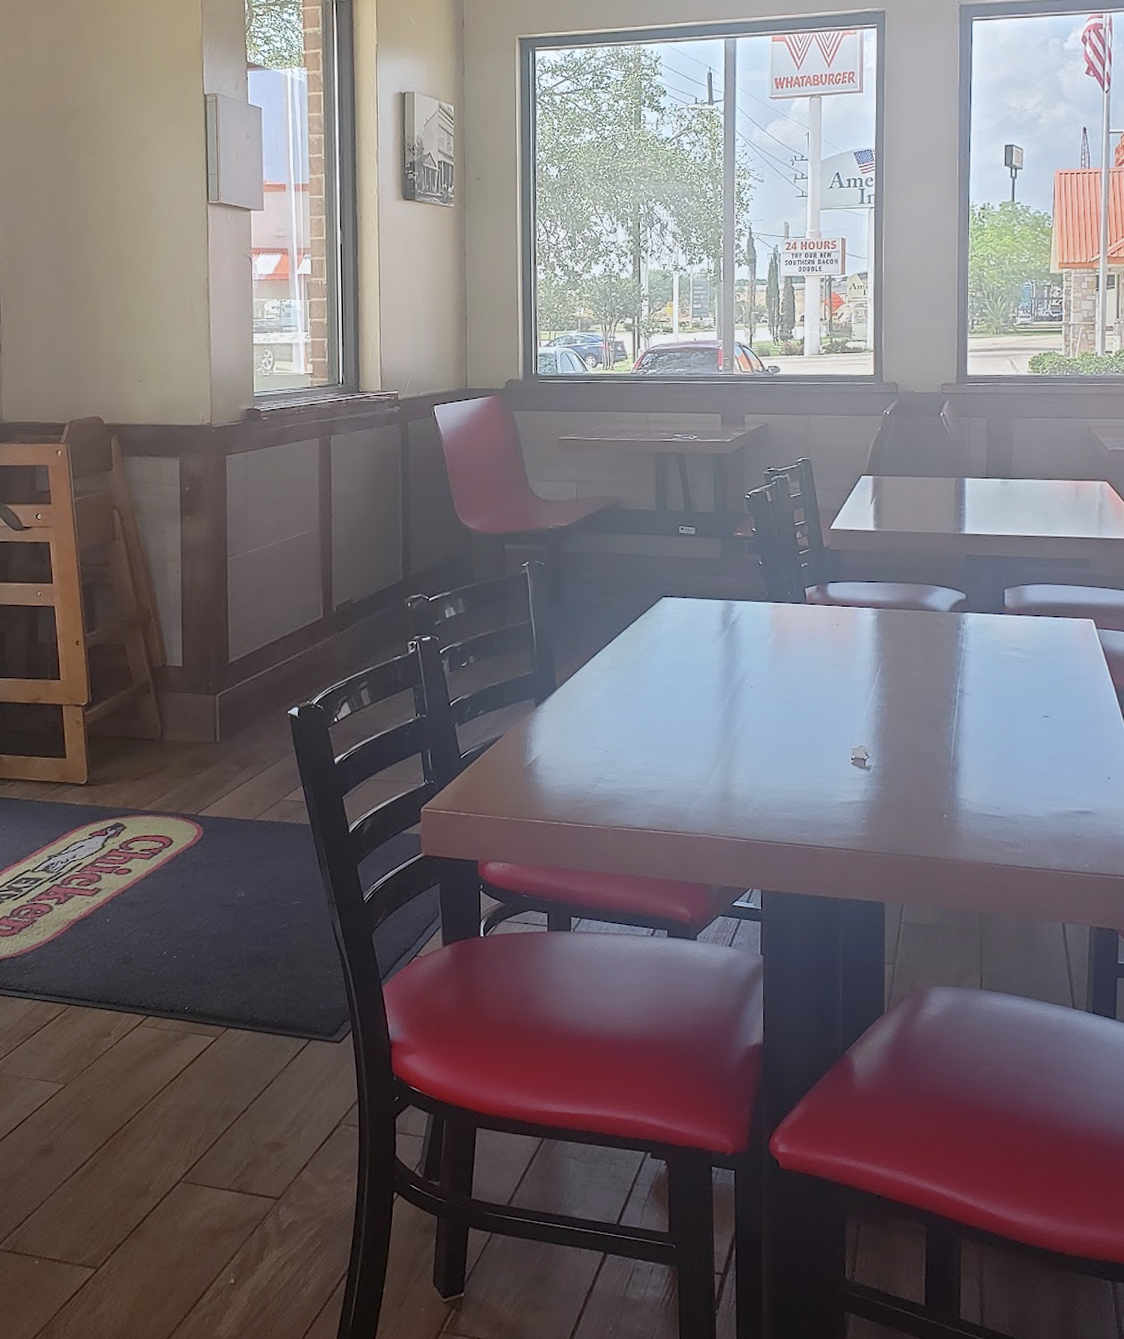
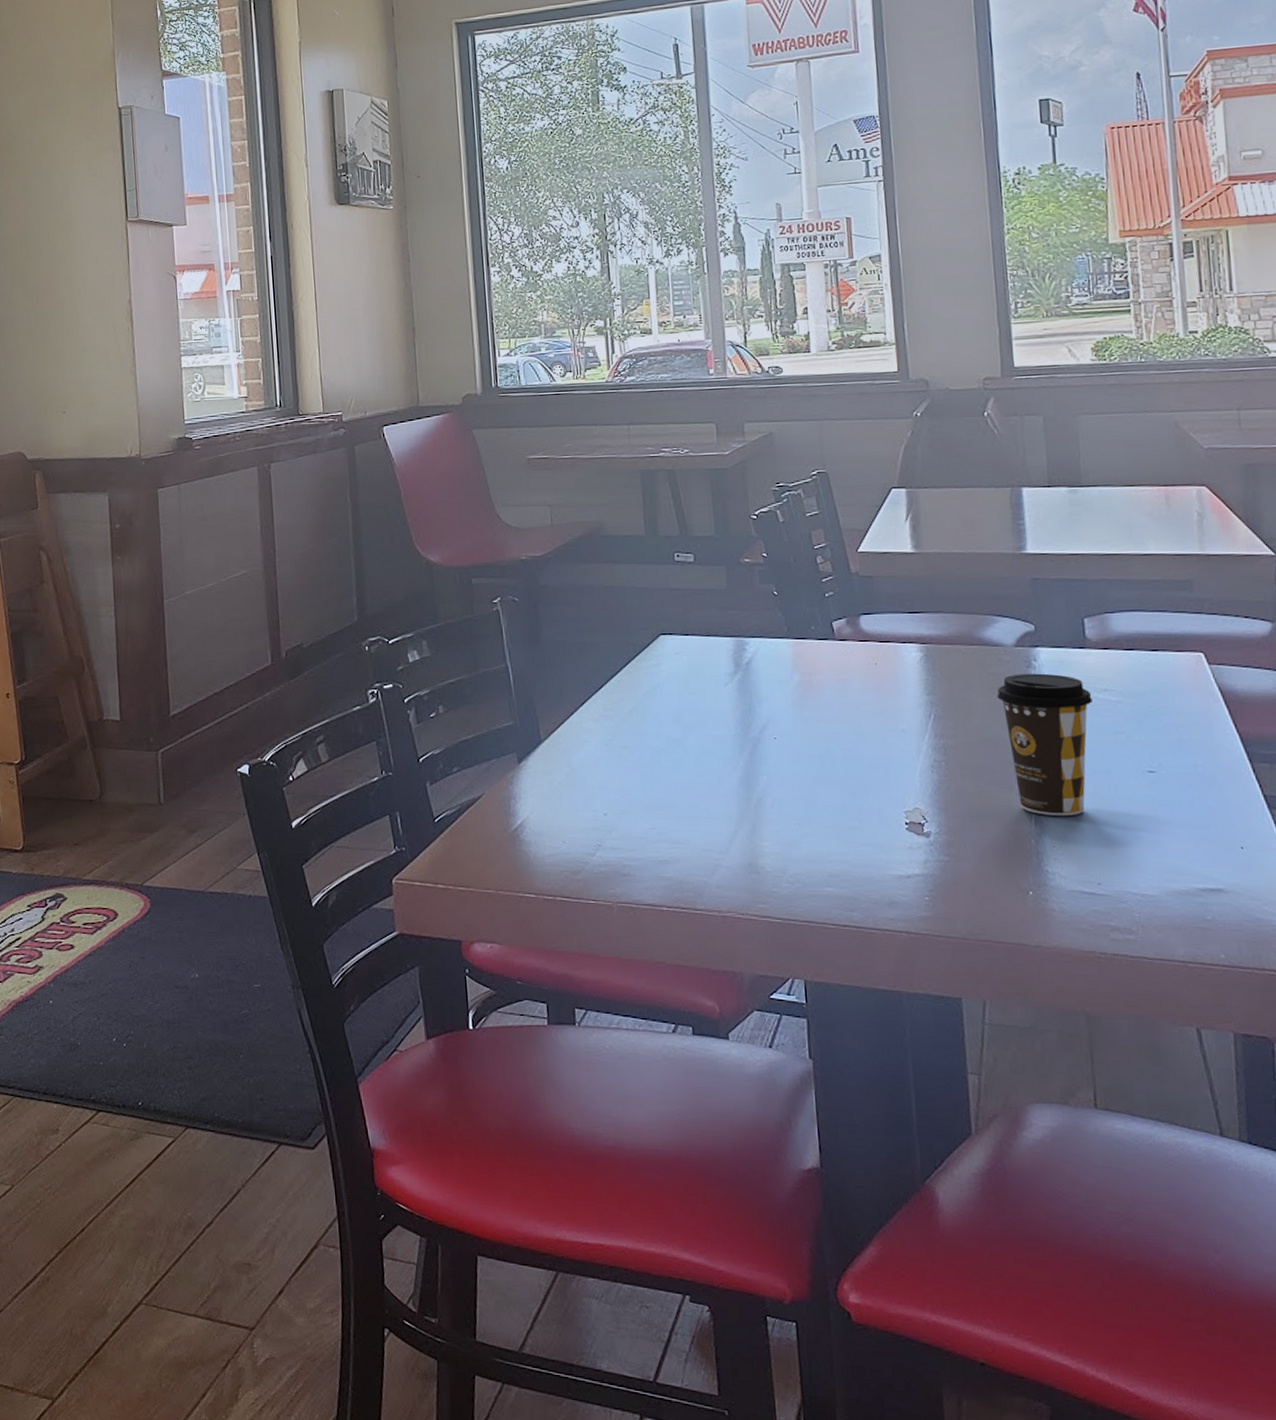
coffee cup: none [931,634,1006,752] -> present [997,673,1093,815]

